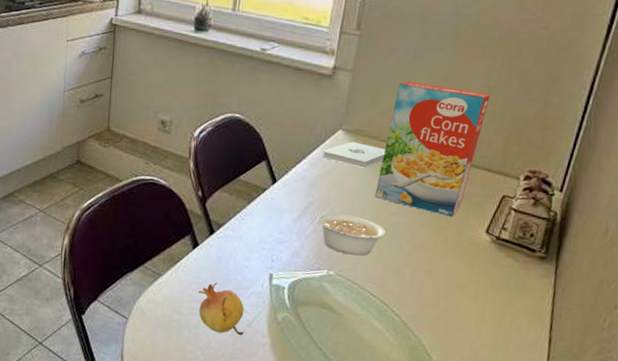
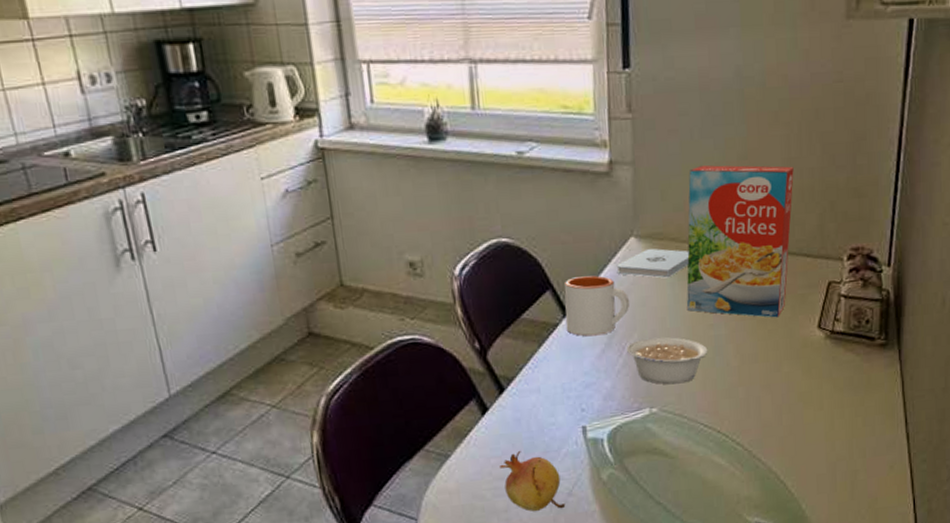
mug: none [272,154,329,204] -> present [564,275,630,337]

